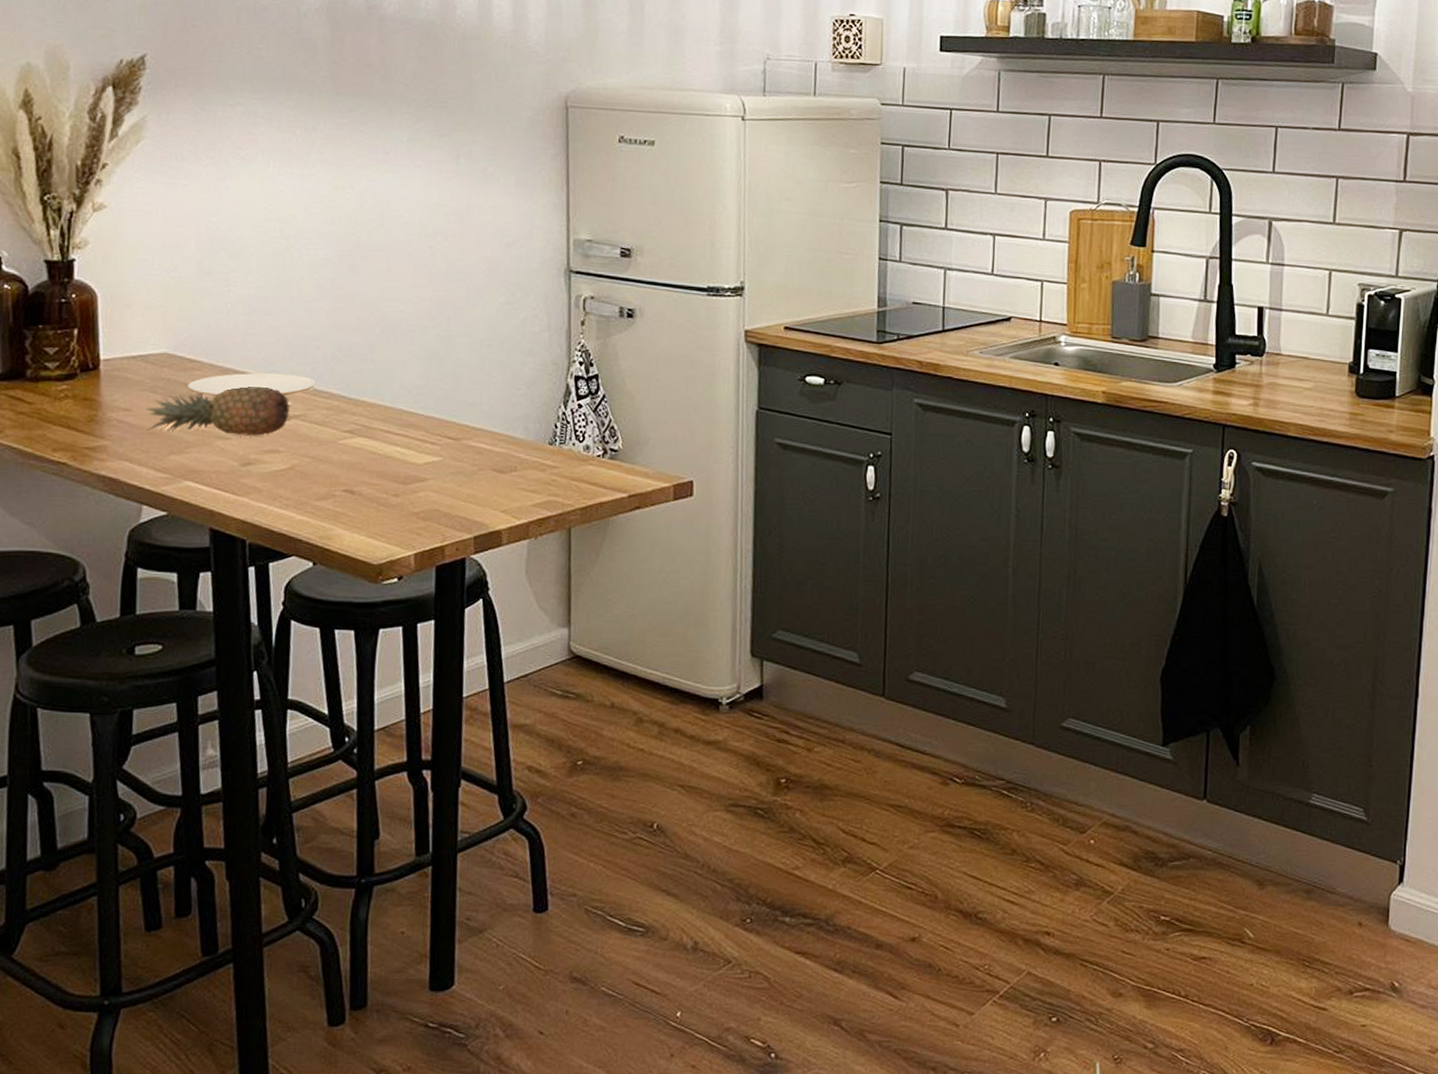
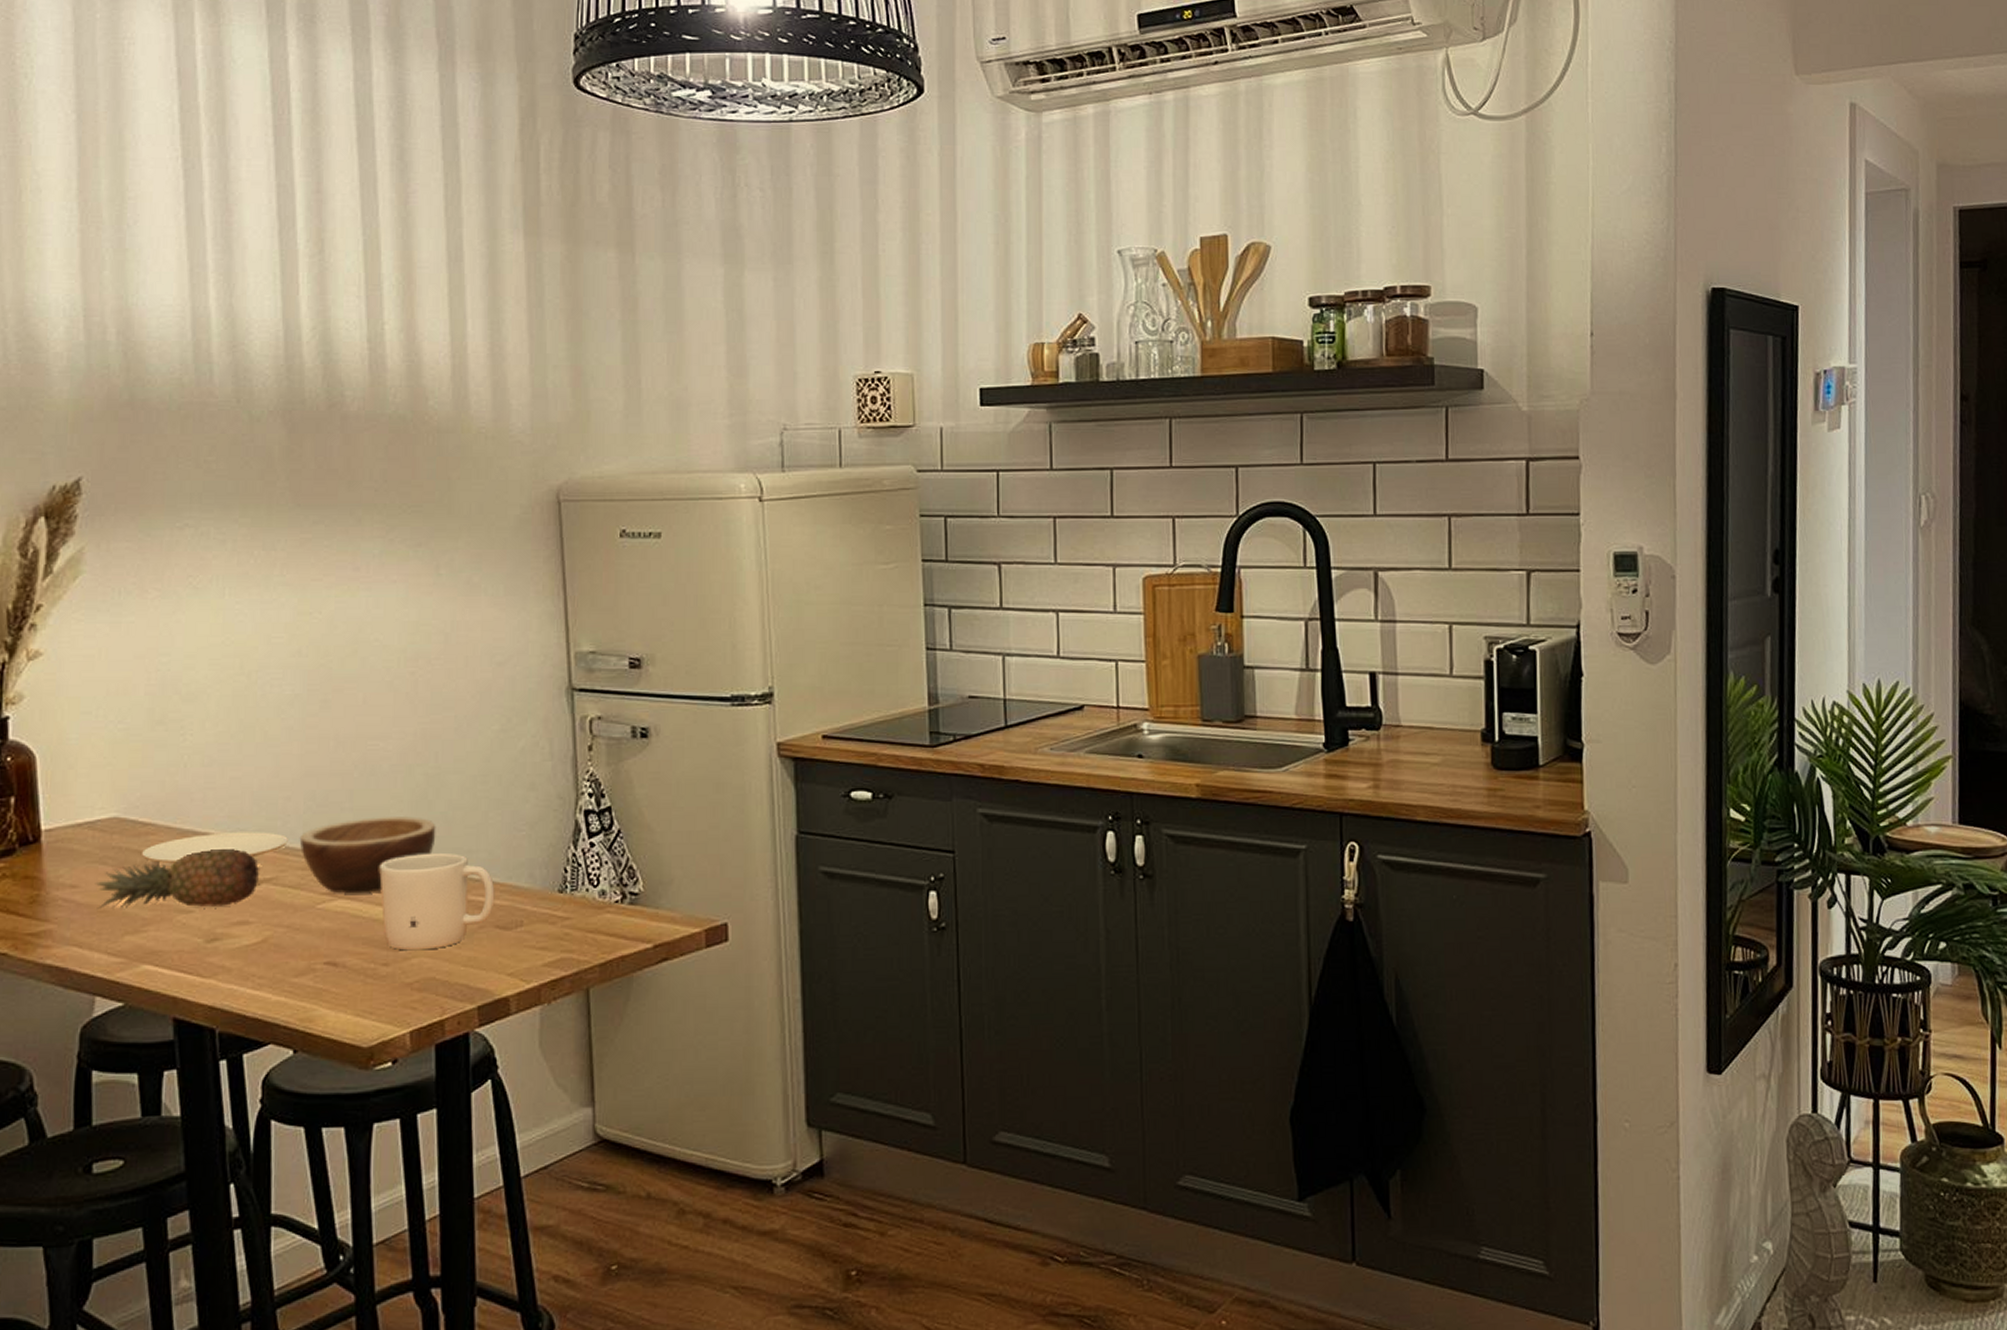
bowl: none [325,368,446,434] -> present [299,815,436,894]
mug: none [394,403,494,486] -> present [379,852,495,951]

